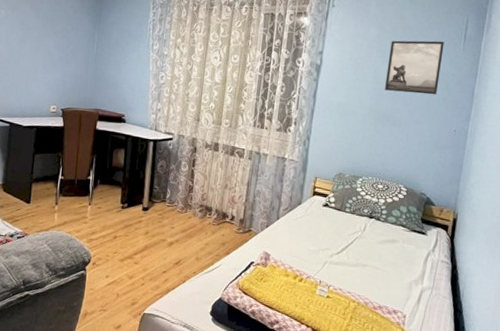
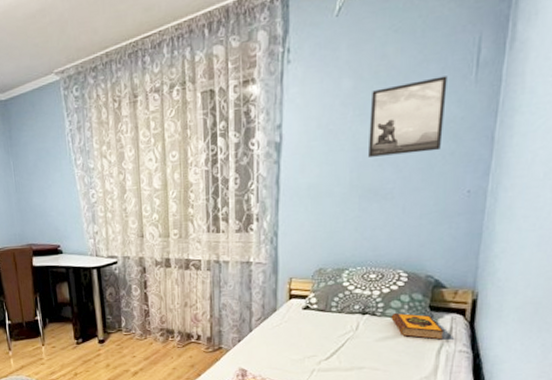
hardback book: none [391,220,432,249] -> present [391,312,445,340]

